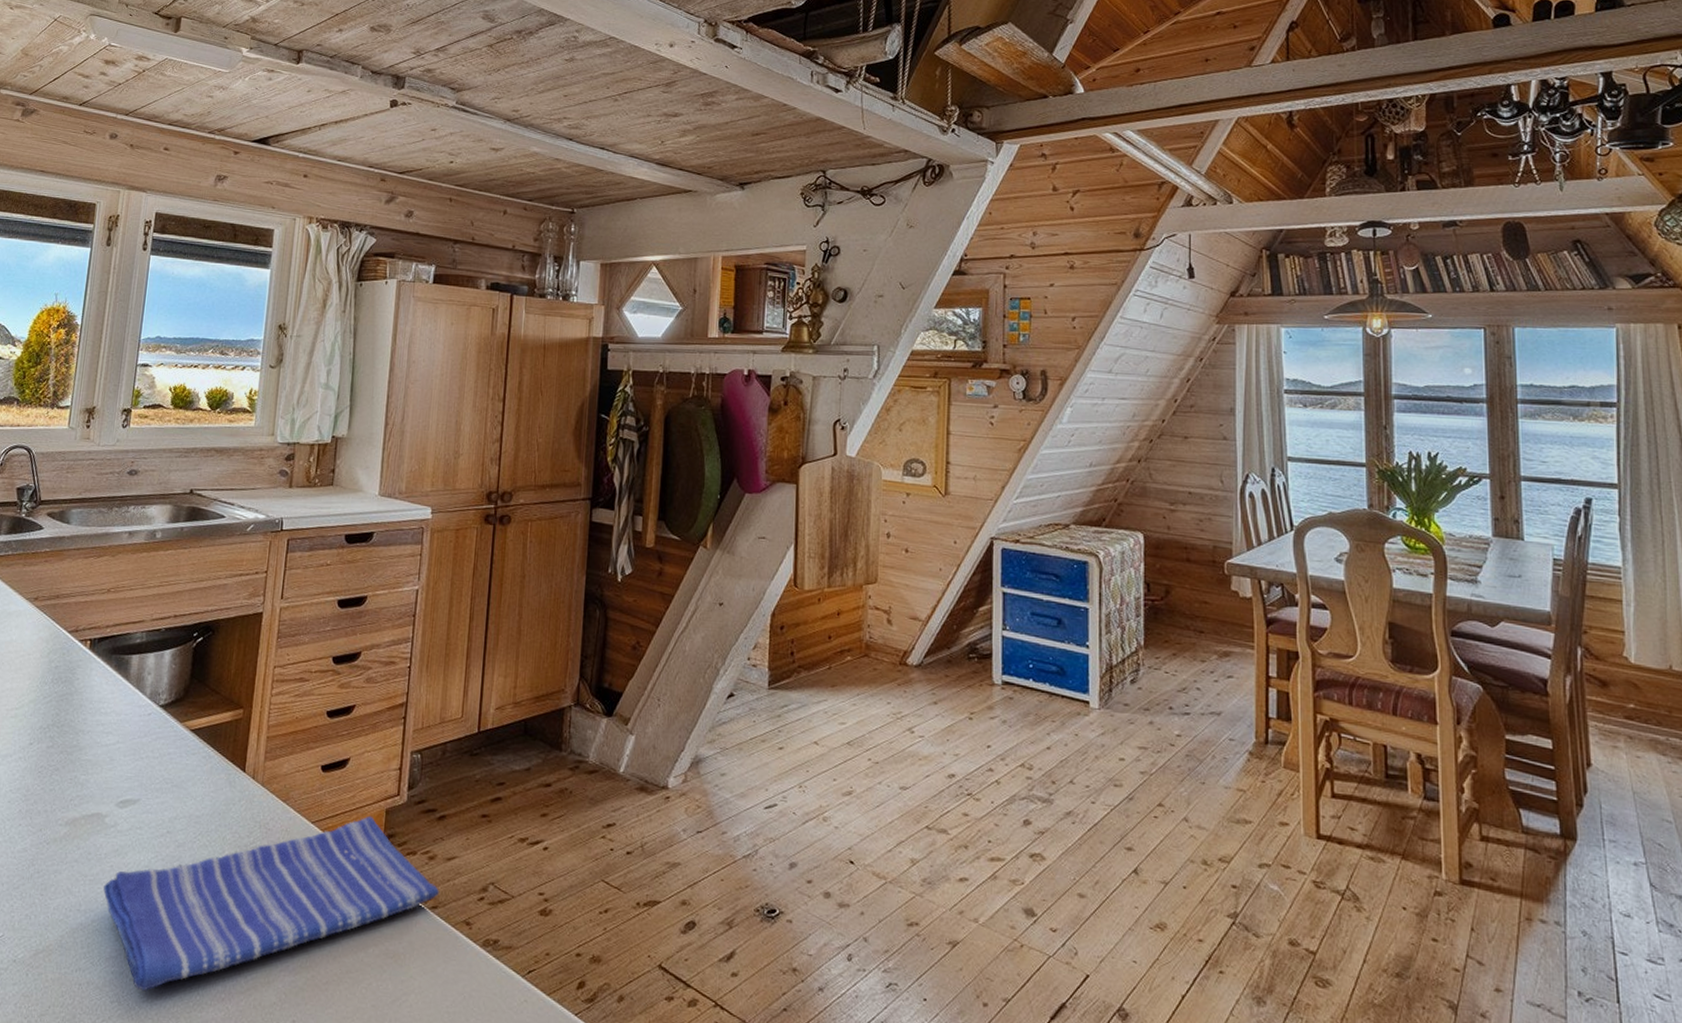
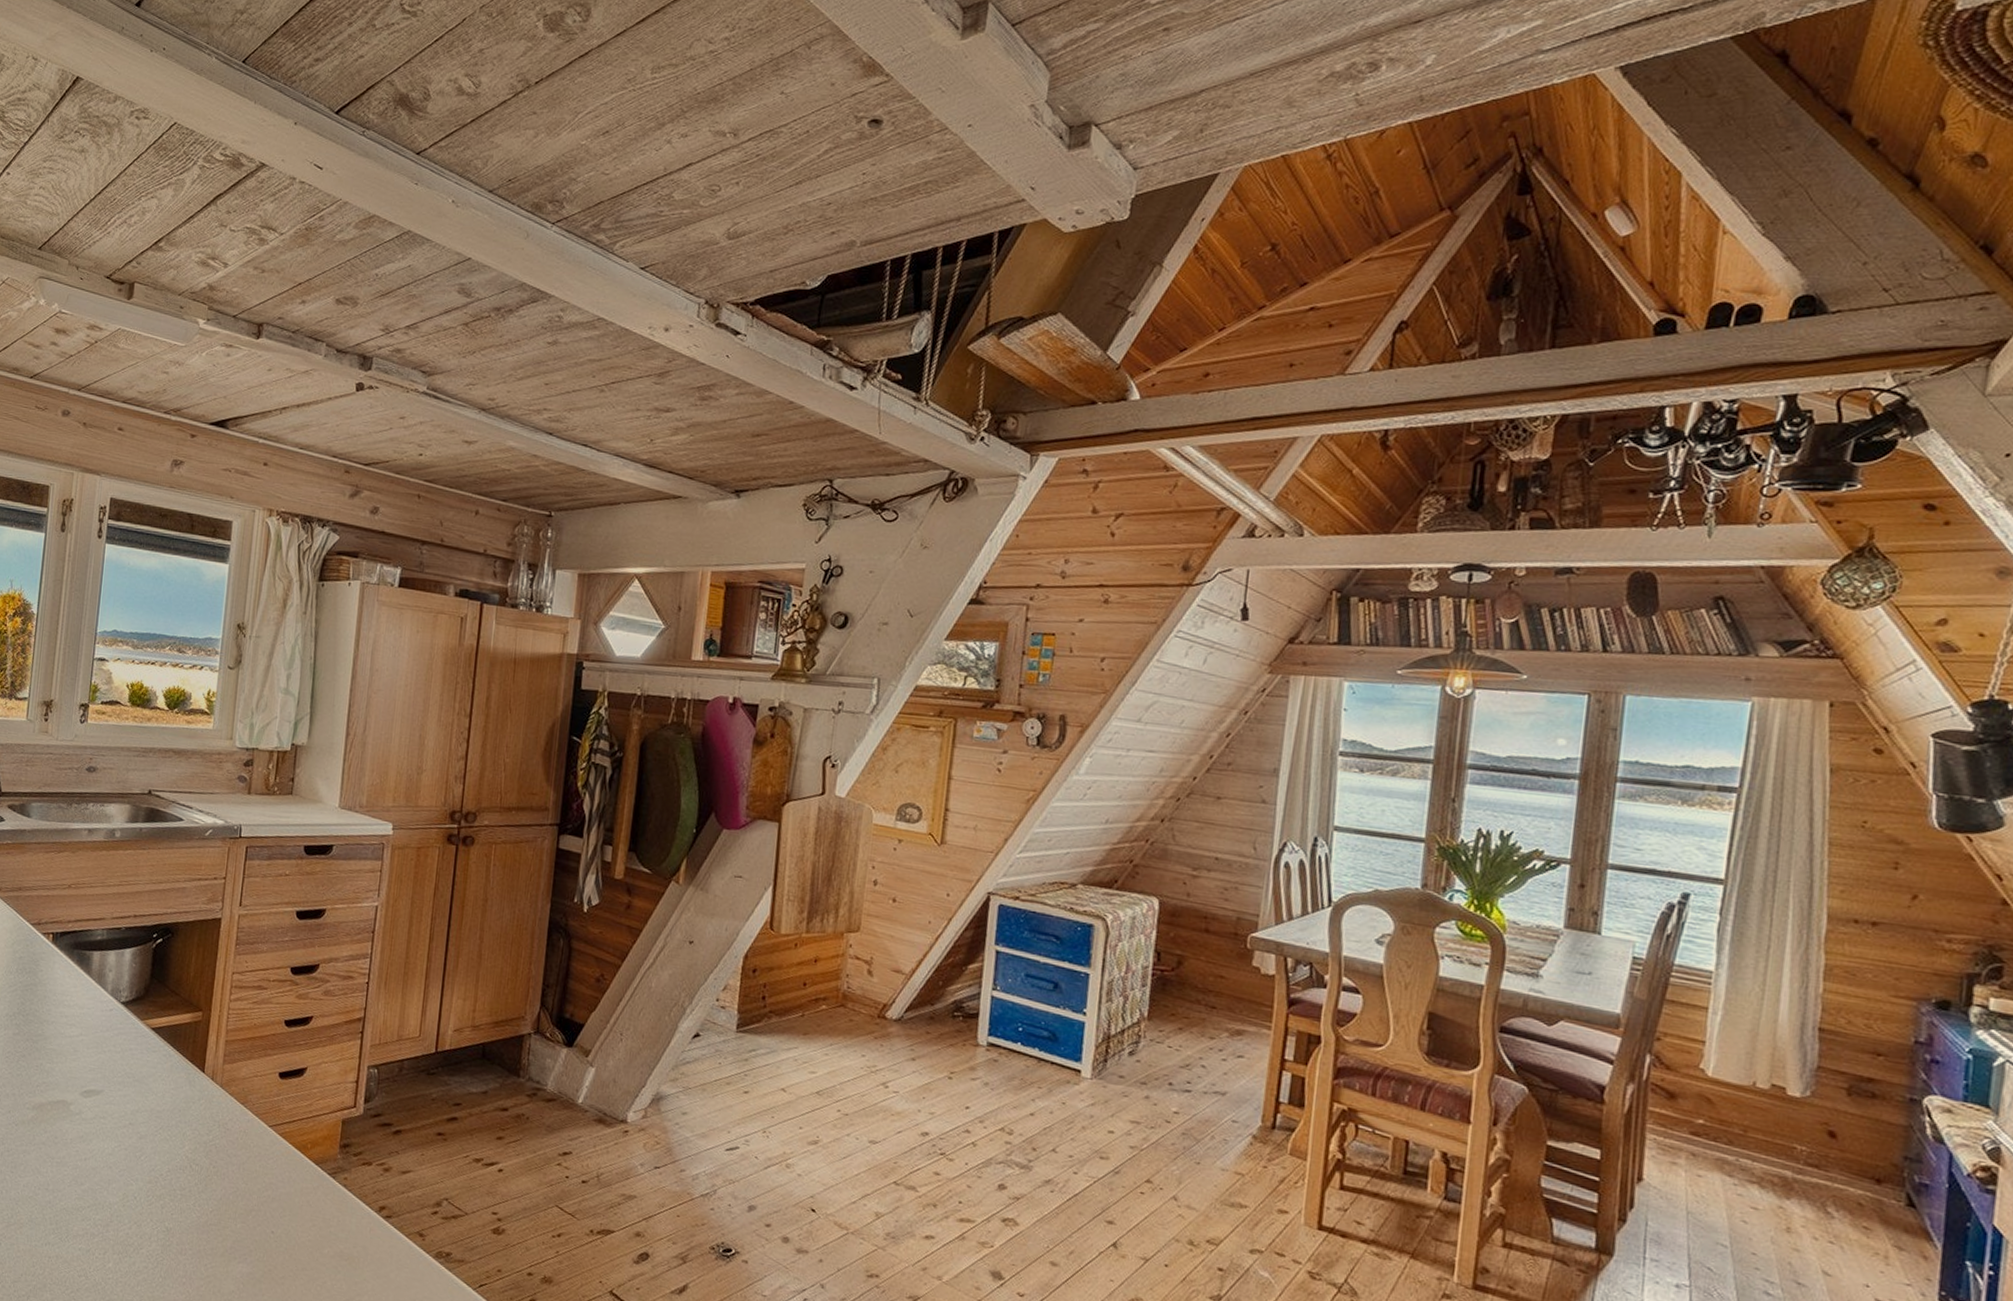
dish towel: present [103,815,440,992] -> none [70,1124,395,1270]

